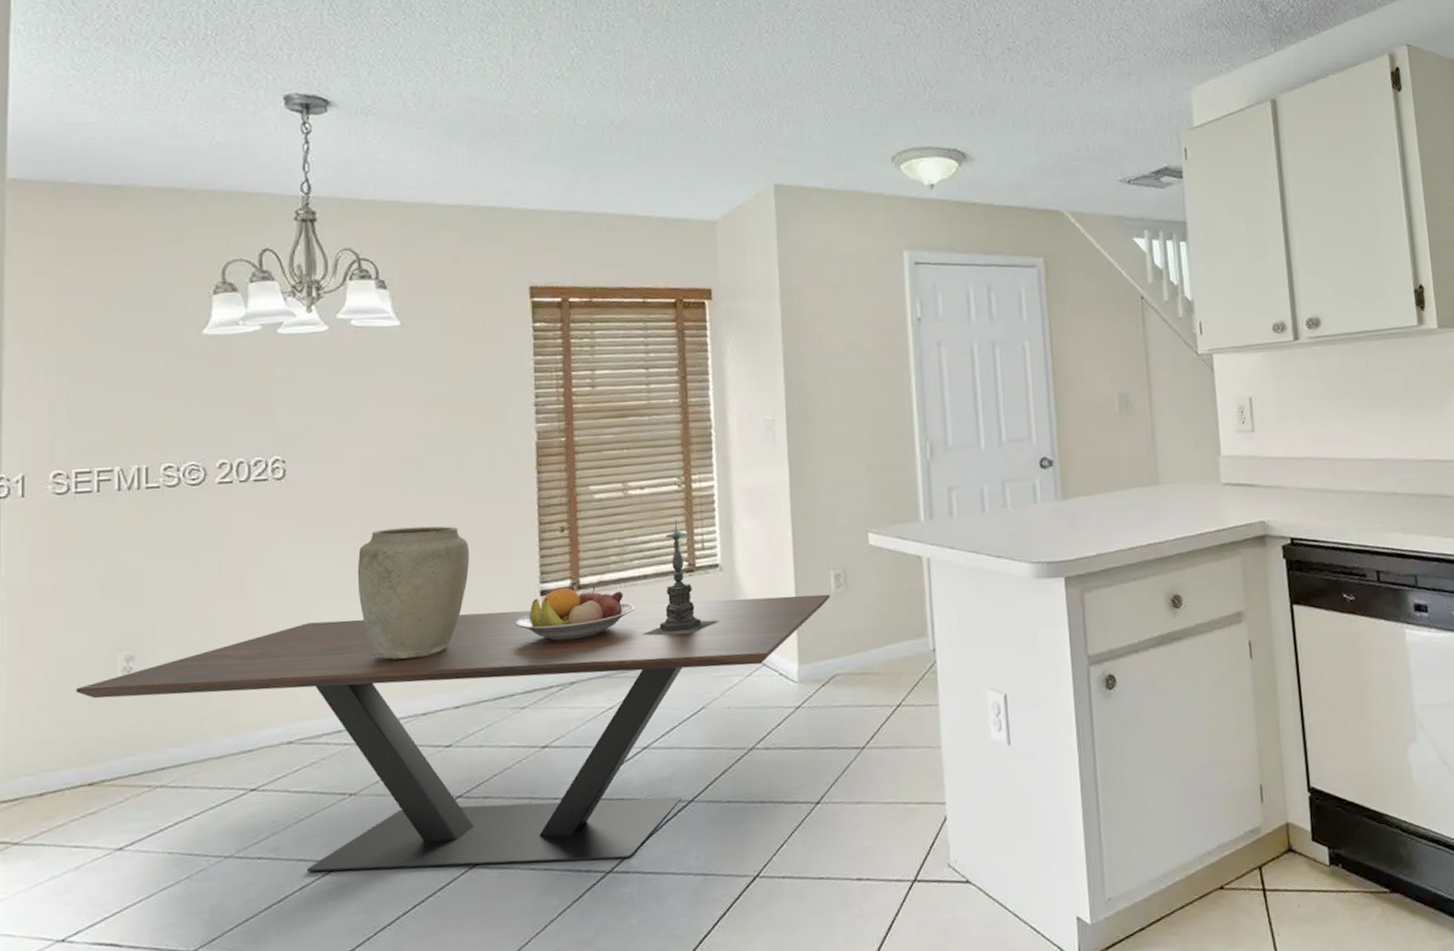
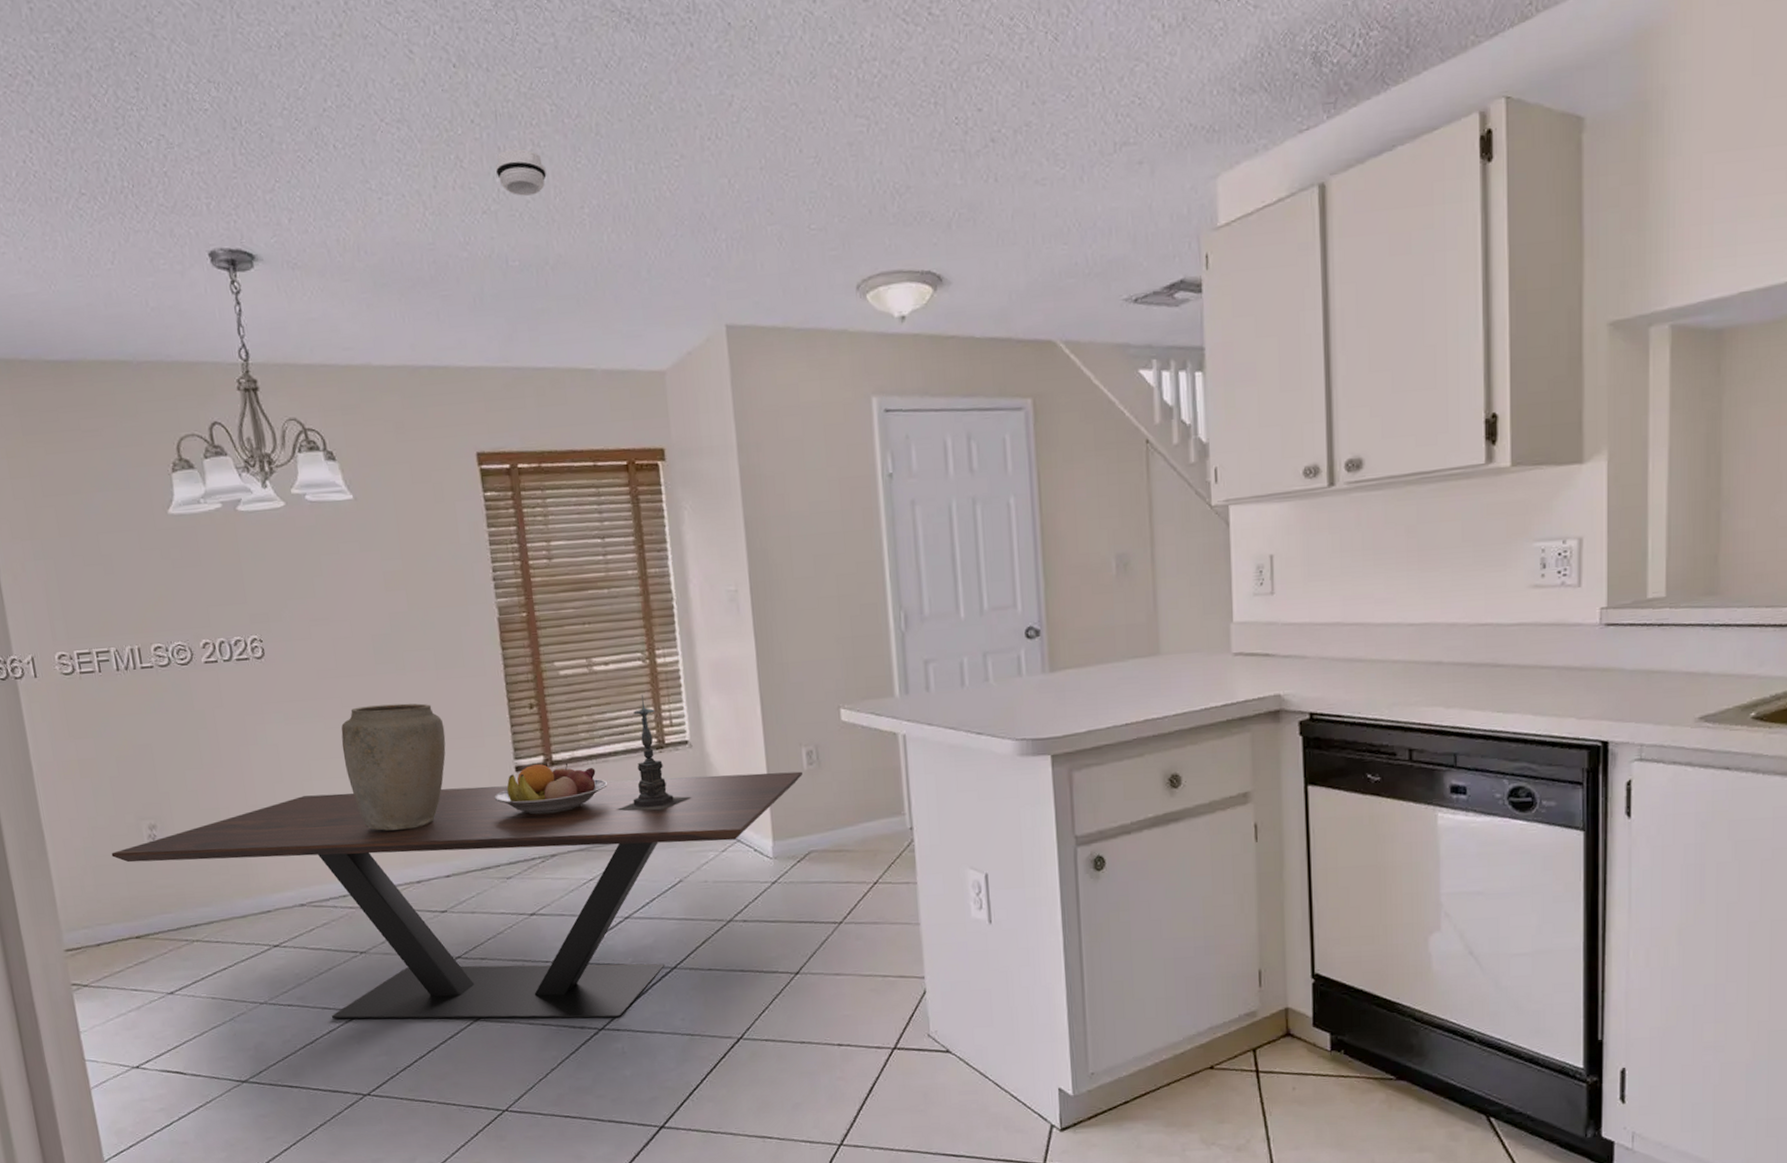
smoke detector: none [571,27,618,67] -> present [495,148,547,196]

